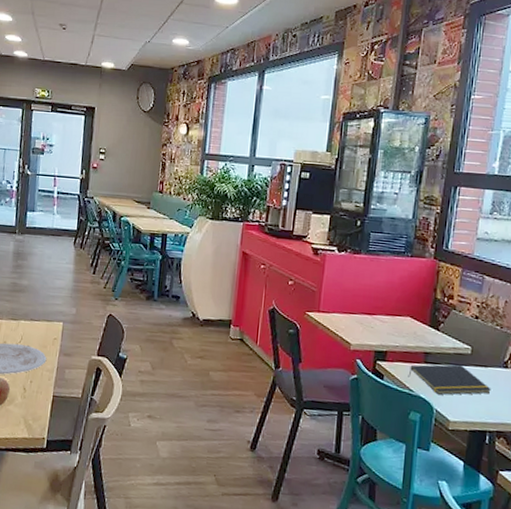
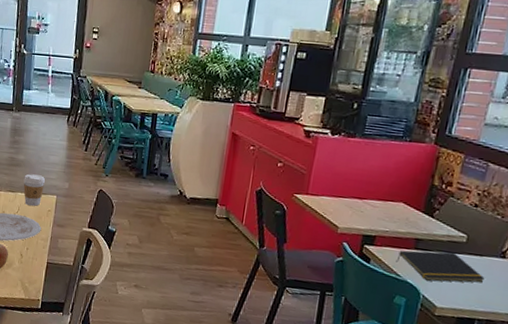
coffee cup: none [27,300,50,335] -> present [23,174,45,206]

